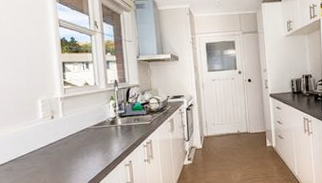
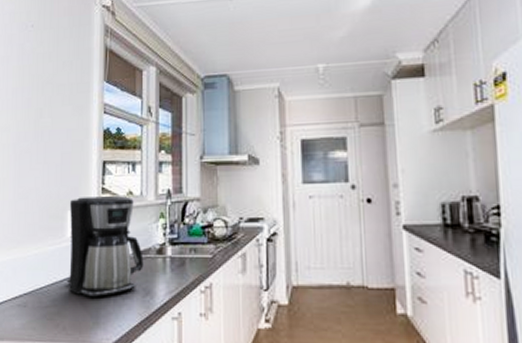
coffee maker: none [39,86,102,159] -> present [66,196,144,298]

